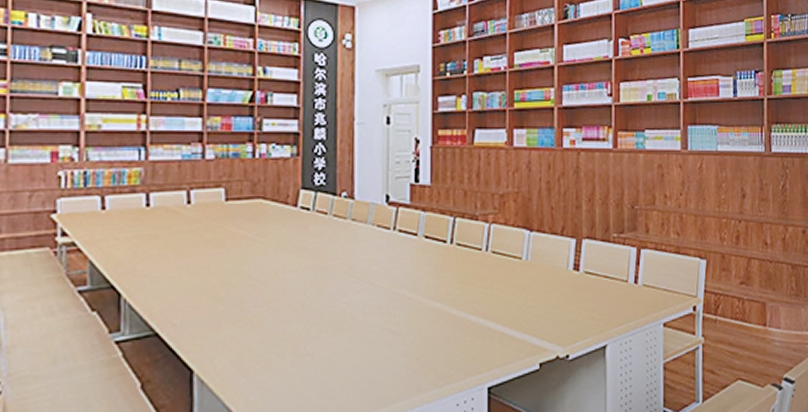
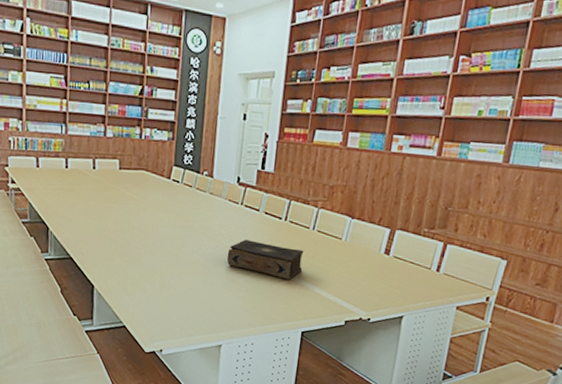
book: none [381,275,478,320] -> present [227,240,304,280]

